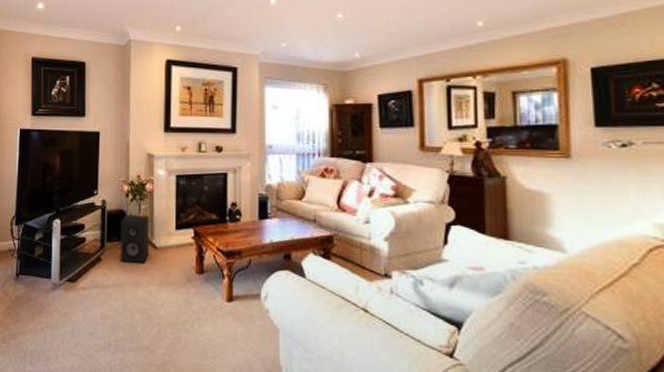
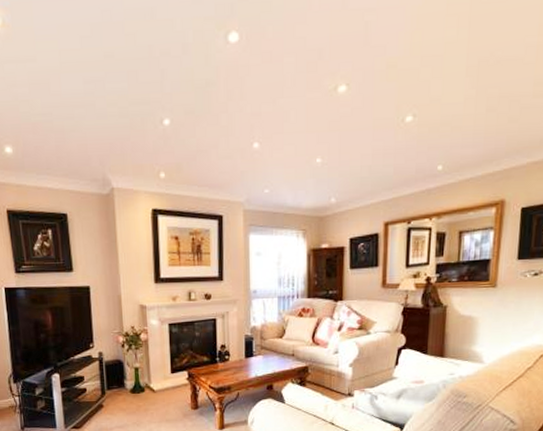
bookshelf speaker: present [120,215,149,263] -> none [118,363,148,406]

